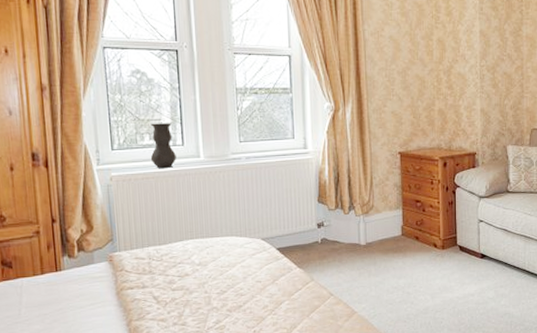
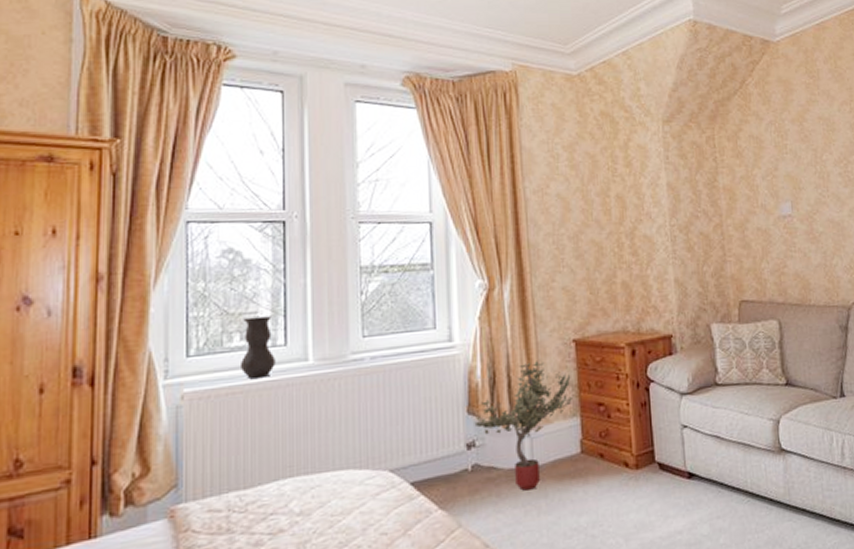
potted tree: none [323,167,397,259] -> present [474,361,572,491]

